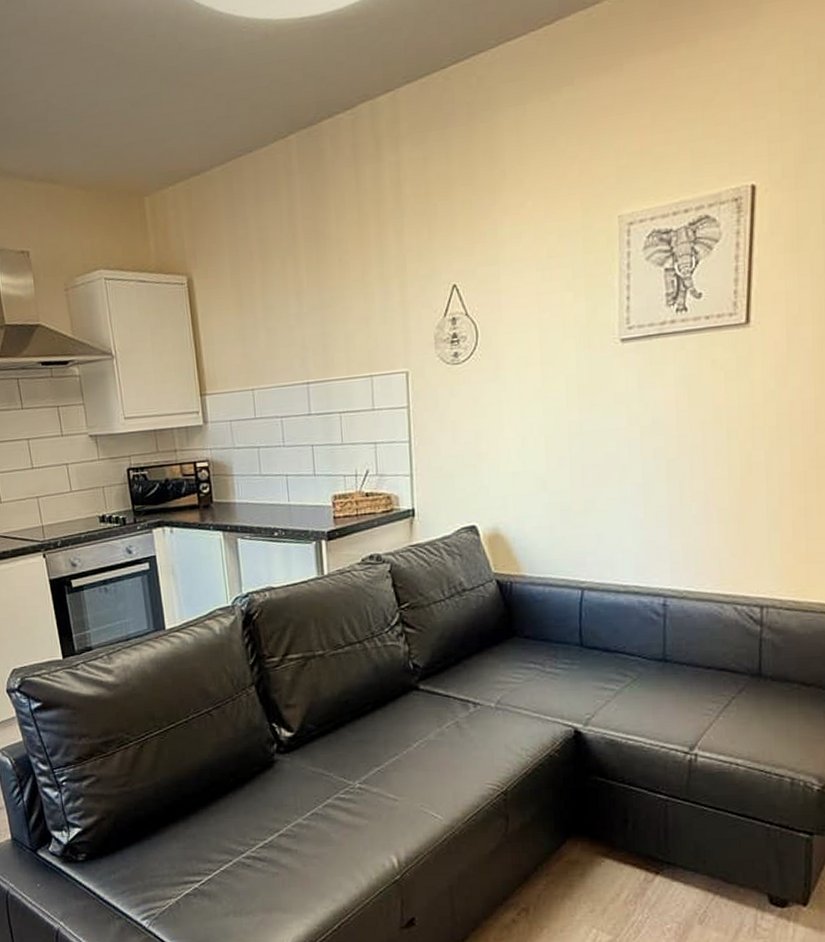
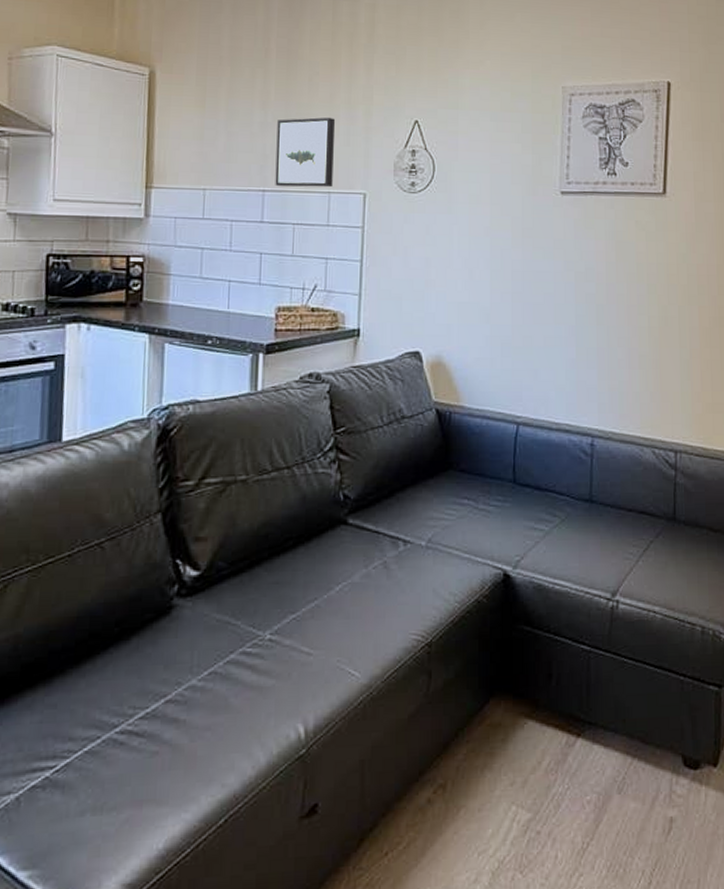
wall art: none [313,296,374,376] -> present [275,117,336,188]

